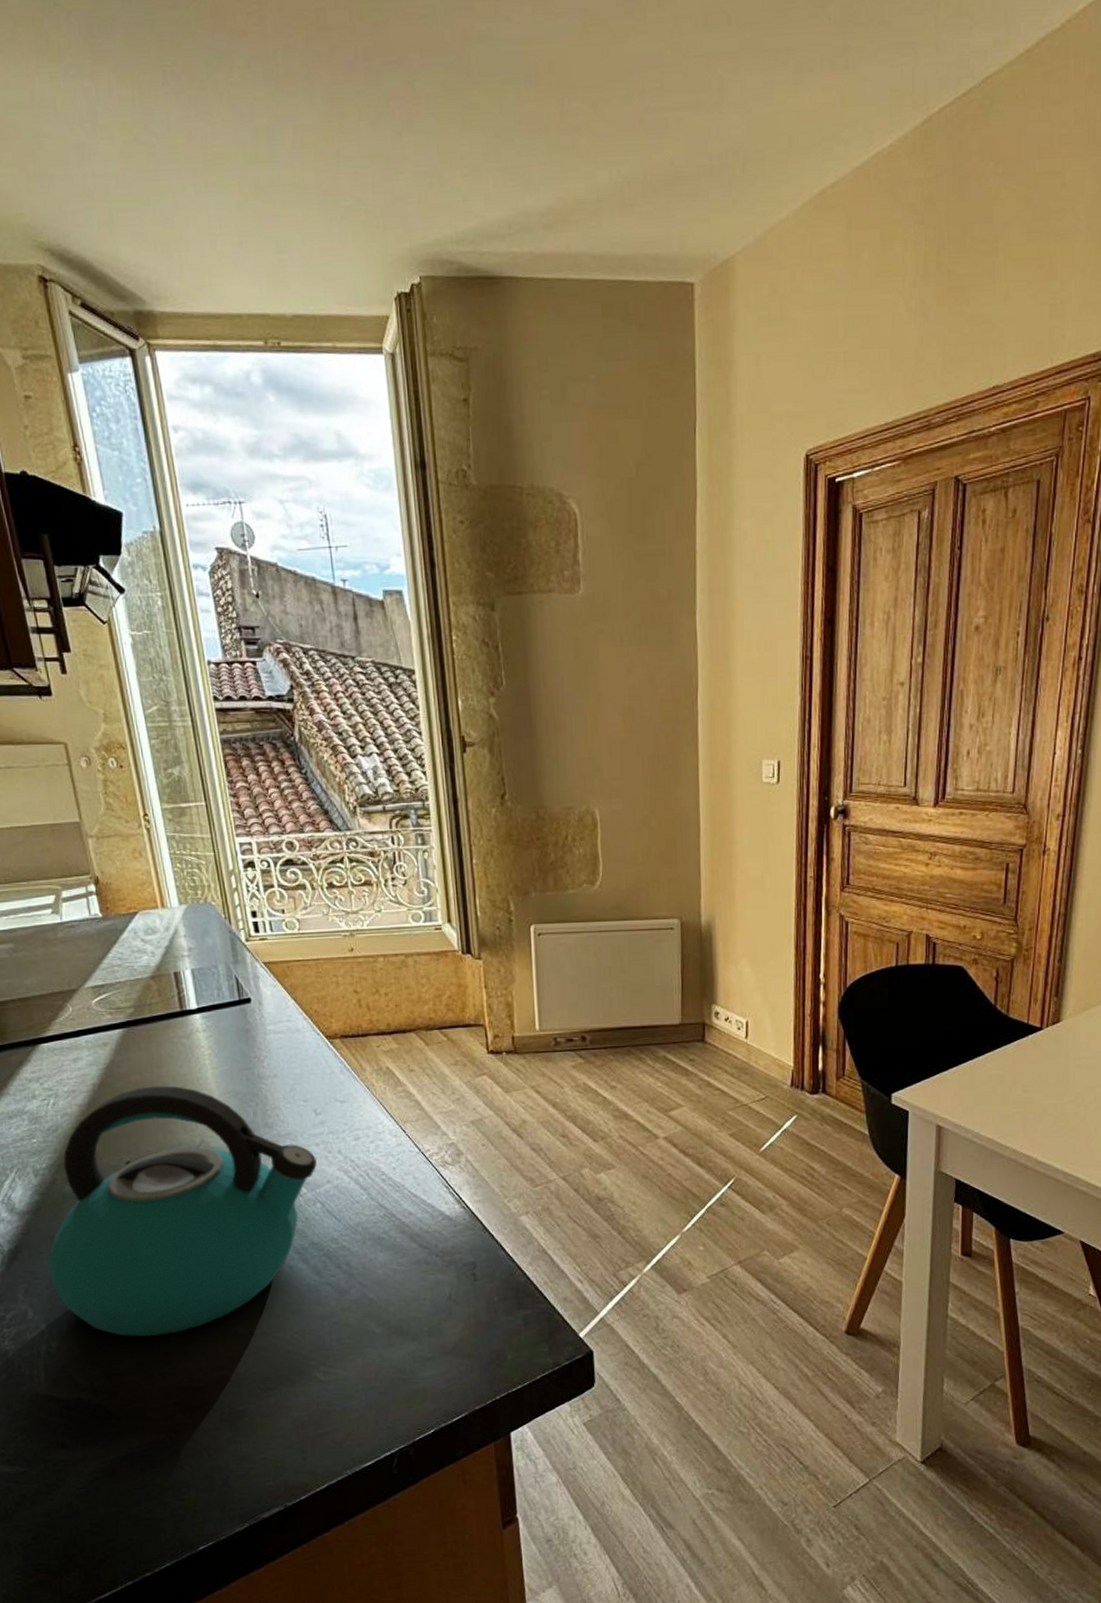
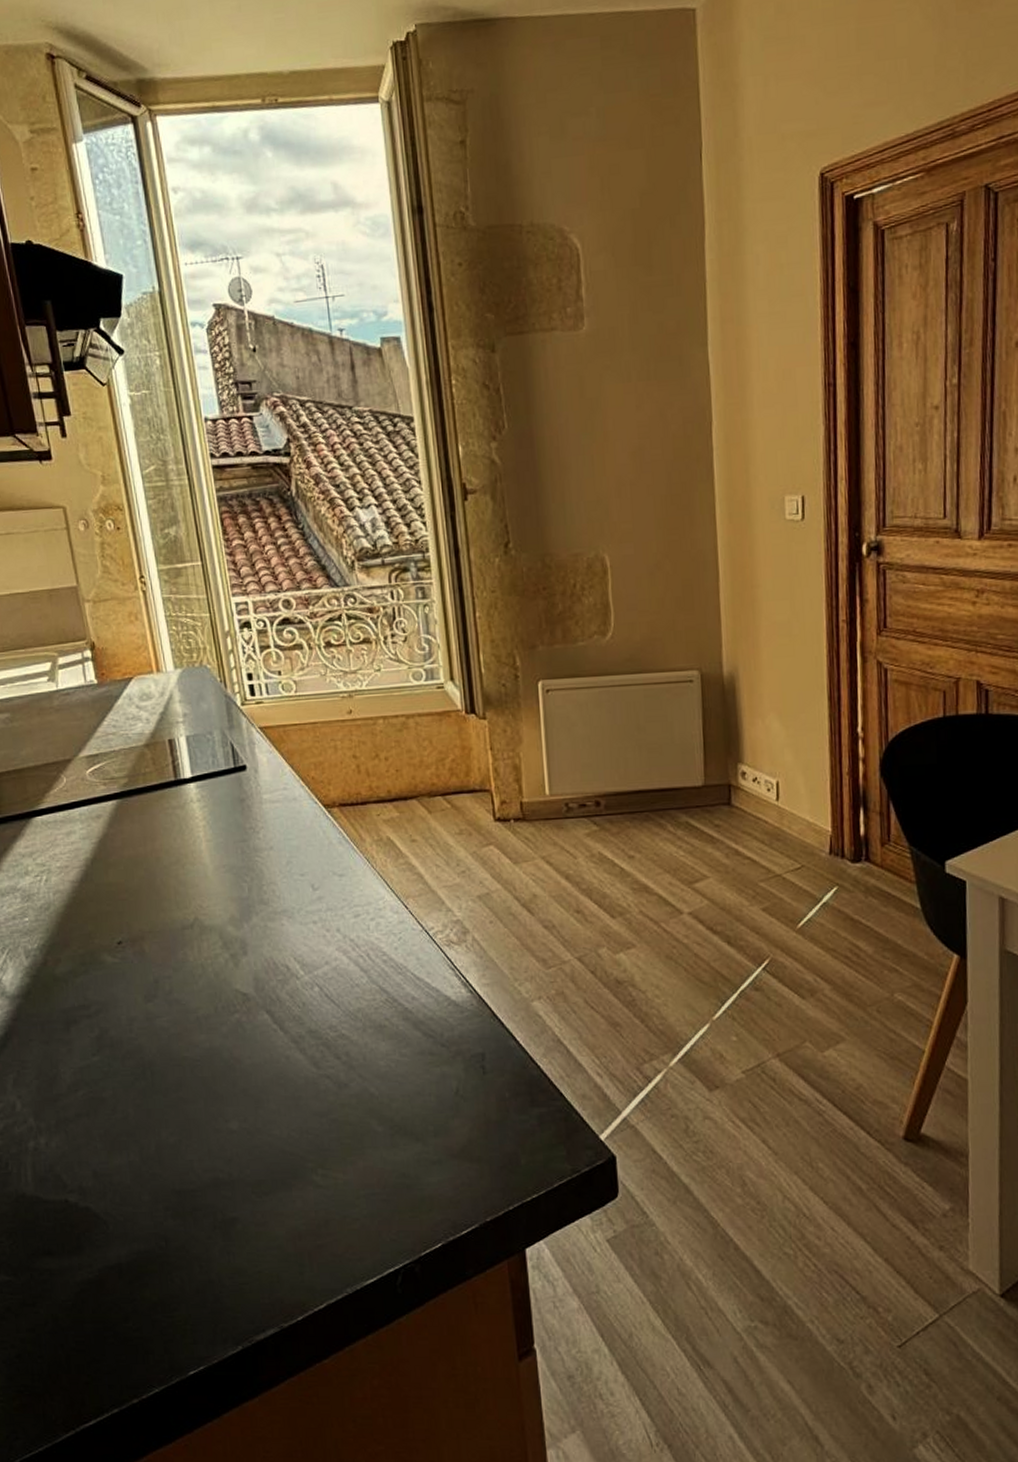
kettle: present [48,1085,317,1337] -> none [37,860,314,1133]

